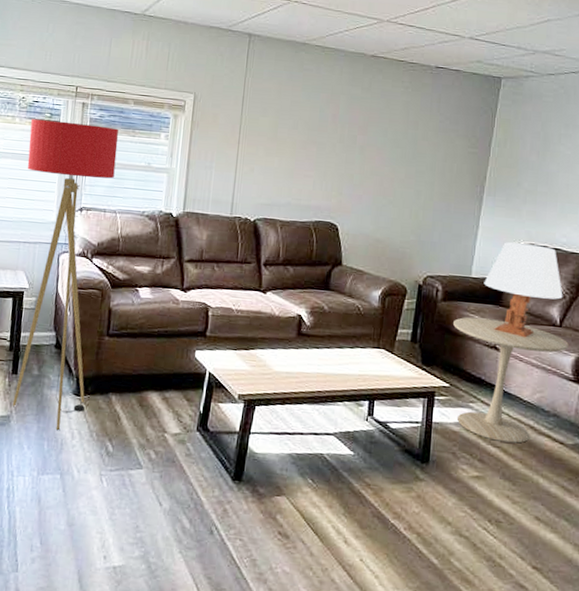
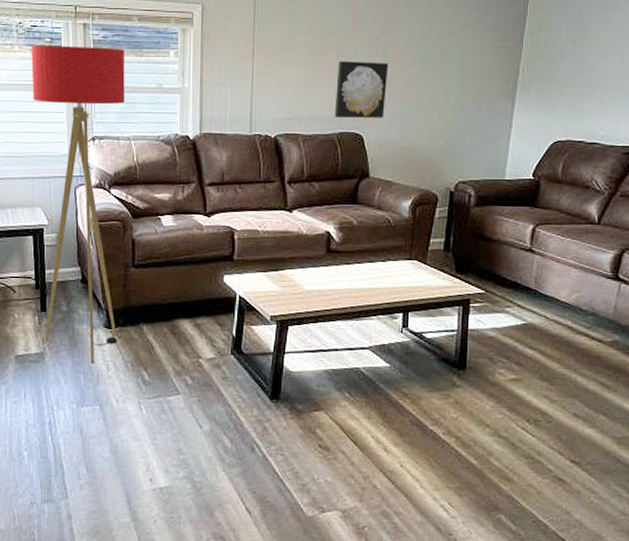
wall art: none [311,155,365,210] -> present [334,61,389,118]
side table: present [453,317,569,443] -> none [487,221,607,344]
table lamp: present [484,242,563,338] -> none [518,139,602,238]

